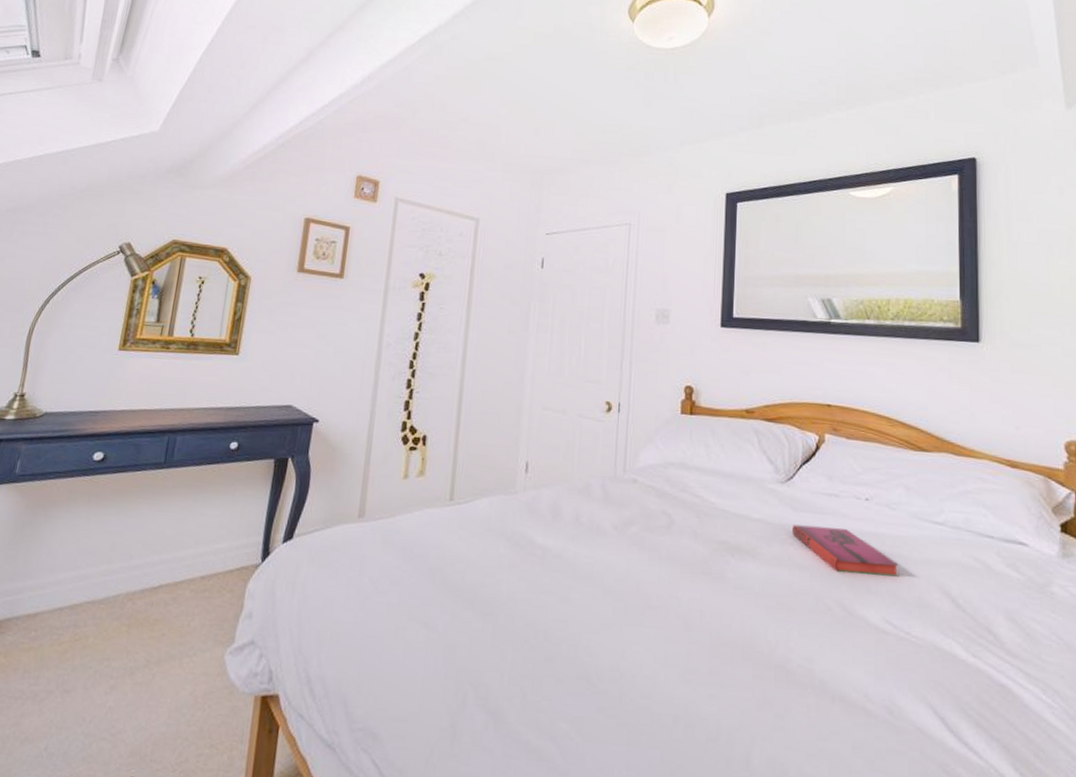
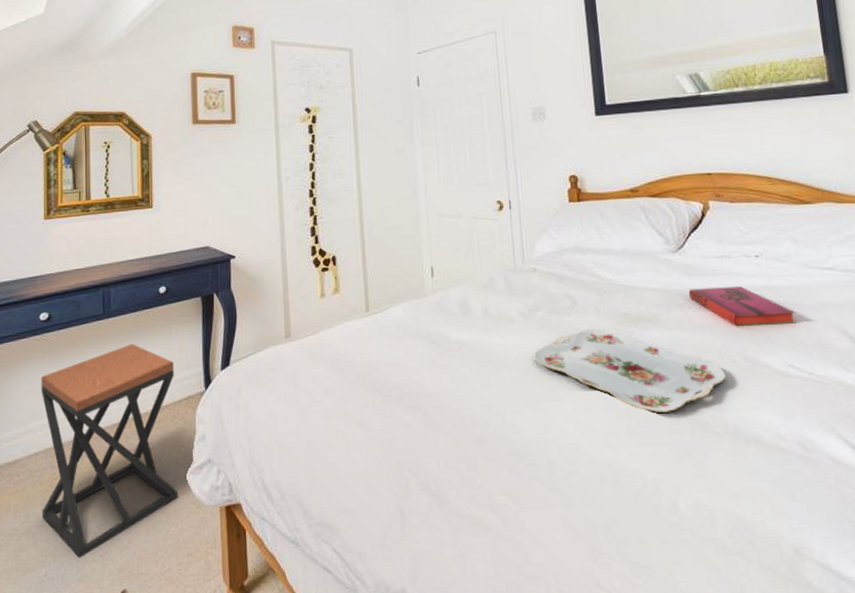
stool: none [54,499,232,734] -> present [41,343,177,558]
serving tray: none [621,553,820,655] -> present [534,329,726,413]

